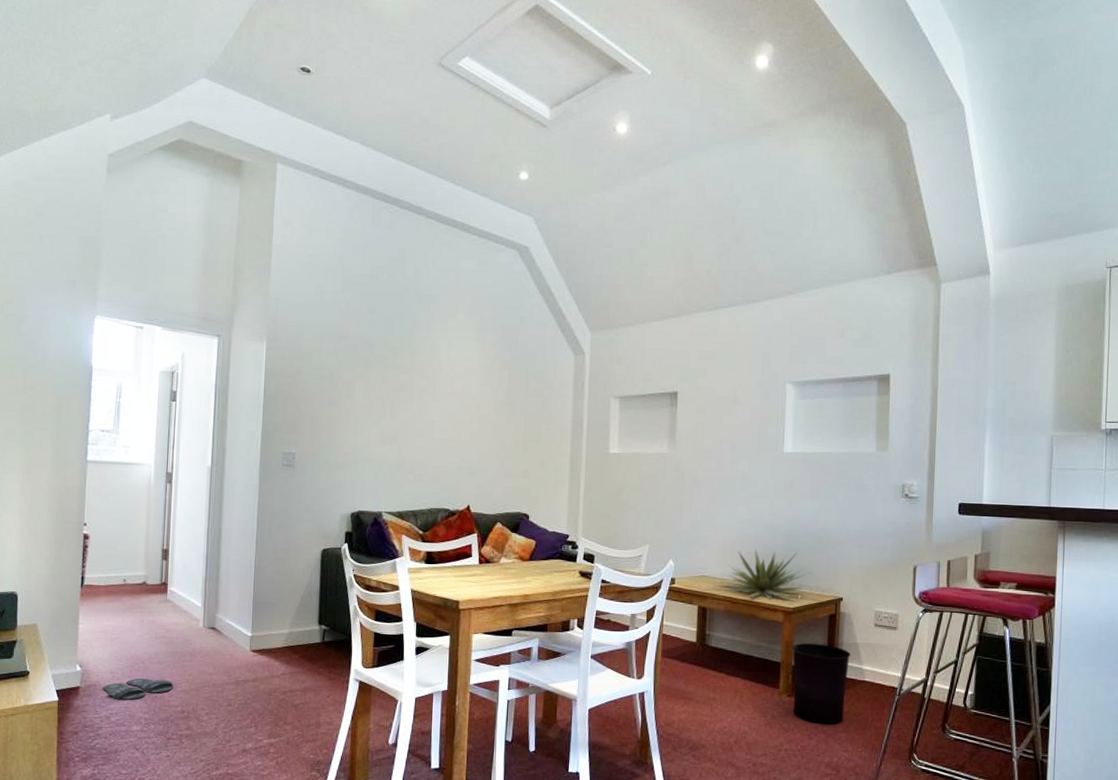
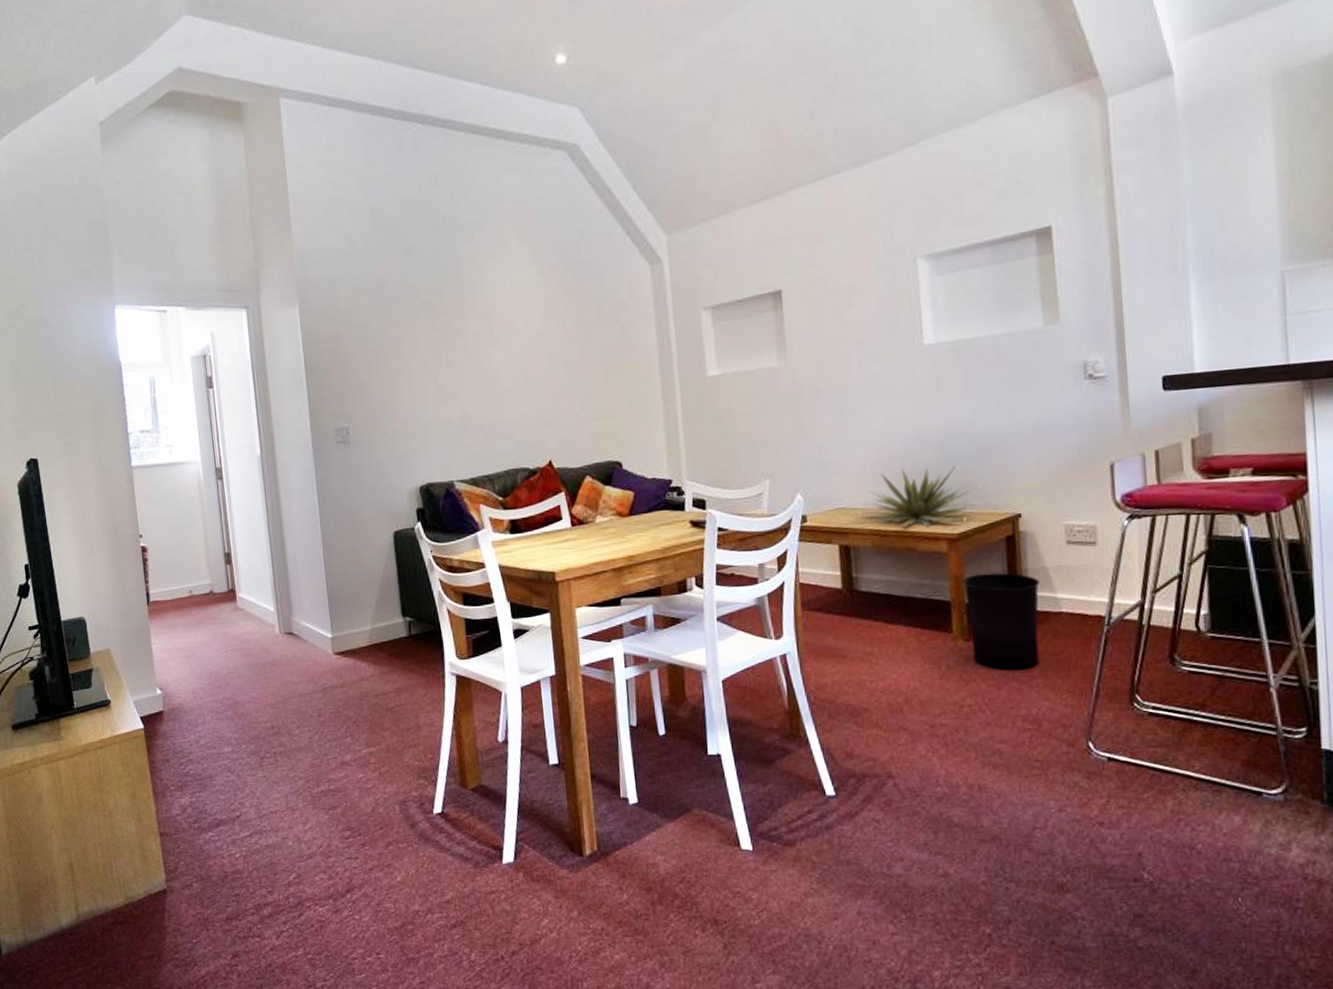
slippers: present [103,678,173,701] -> none [187,694,259,722]

